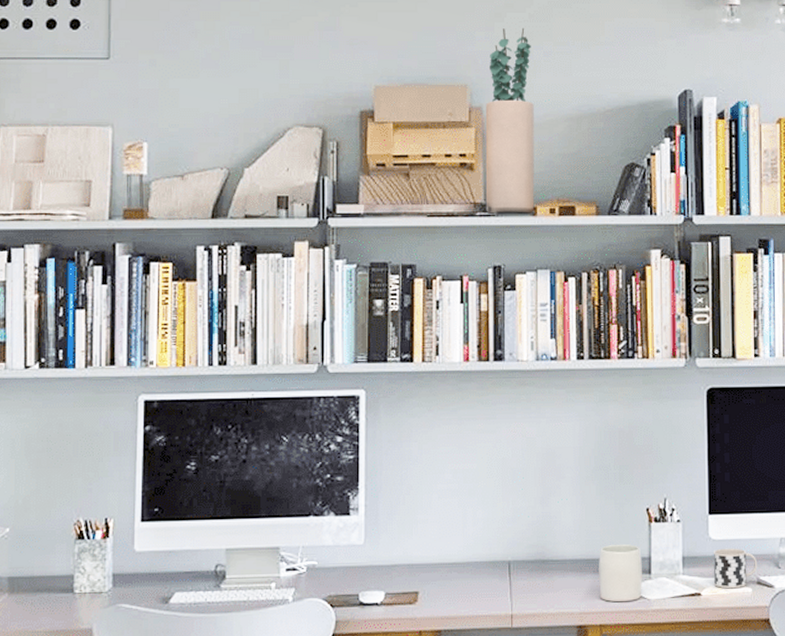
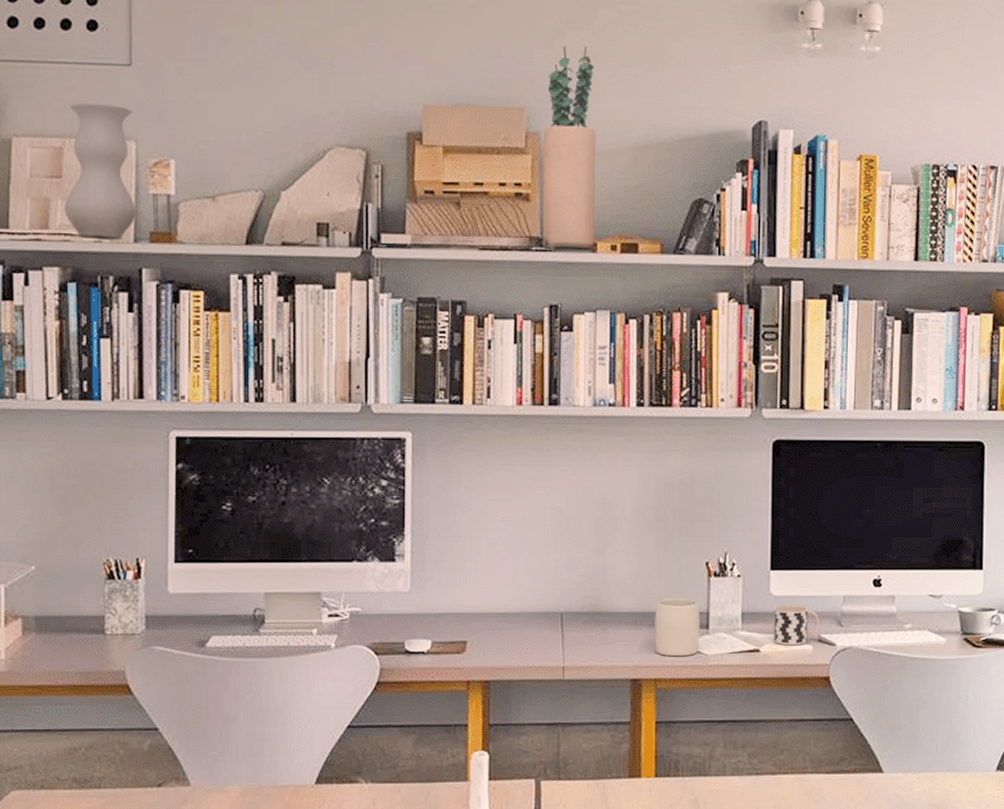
vase: none [45,93,111,218] -> present [64,102,136,240]

